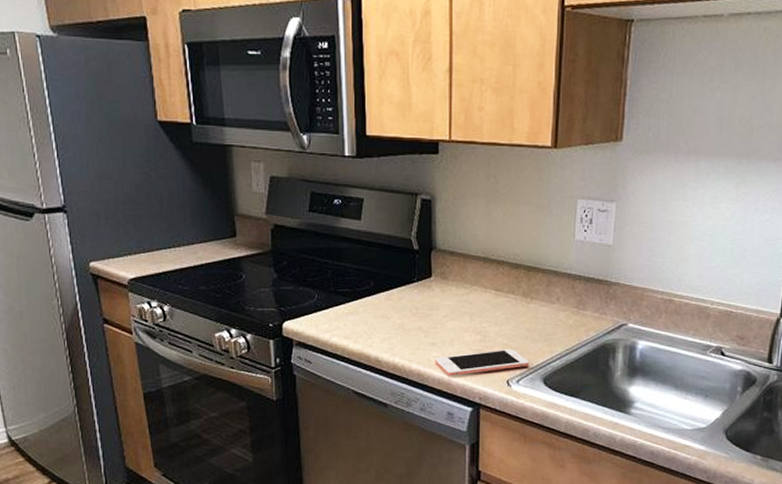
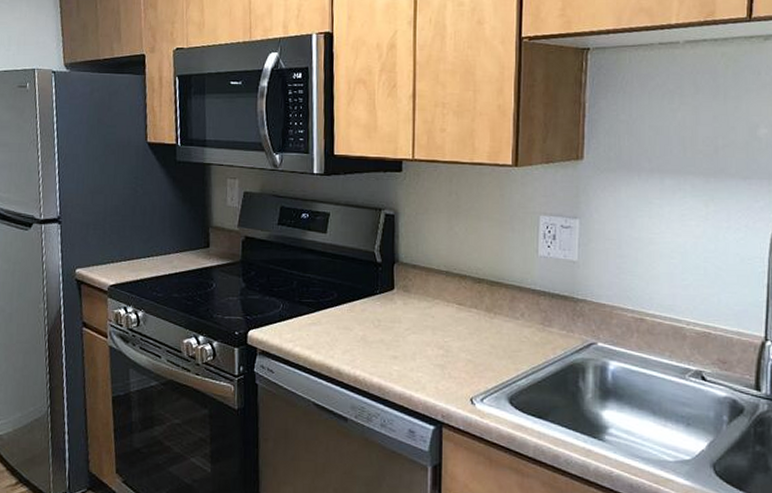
cell phone: present [435,349,530,376] -> none [396,365,494,392]

